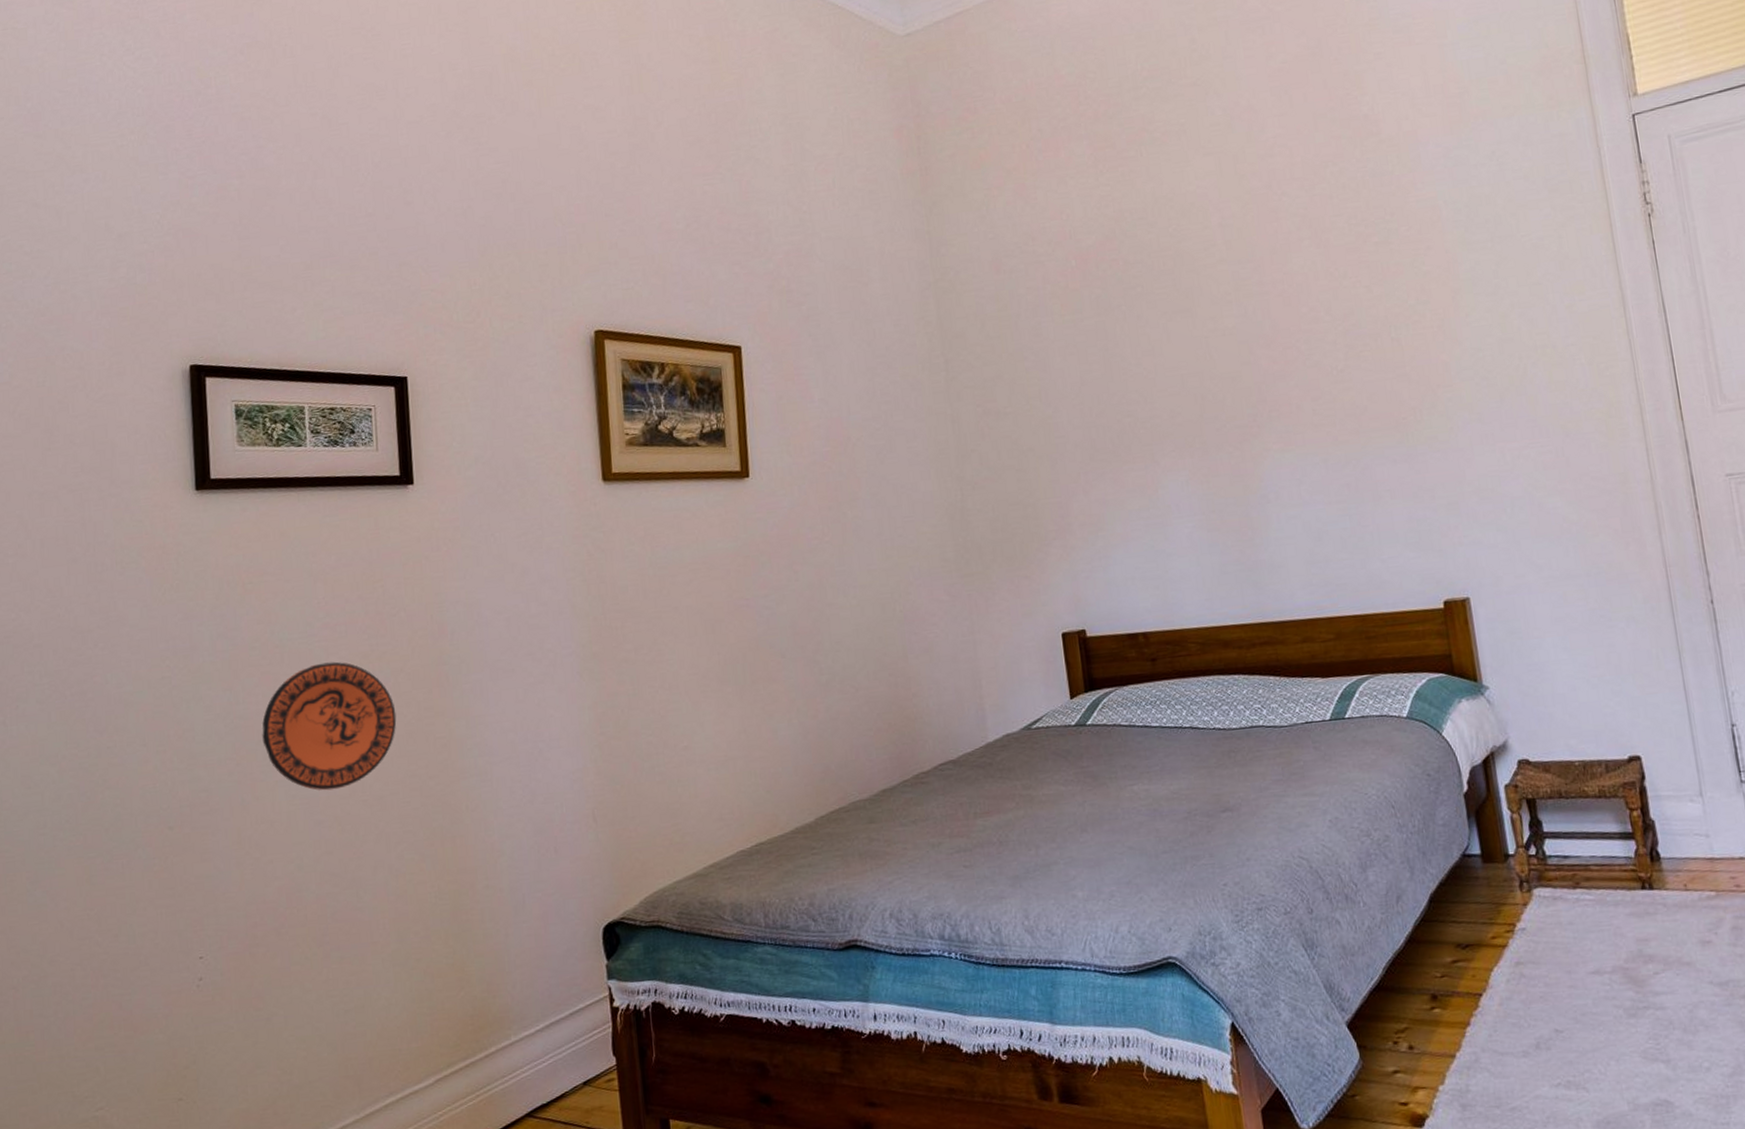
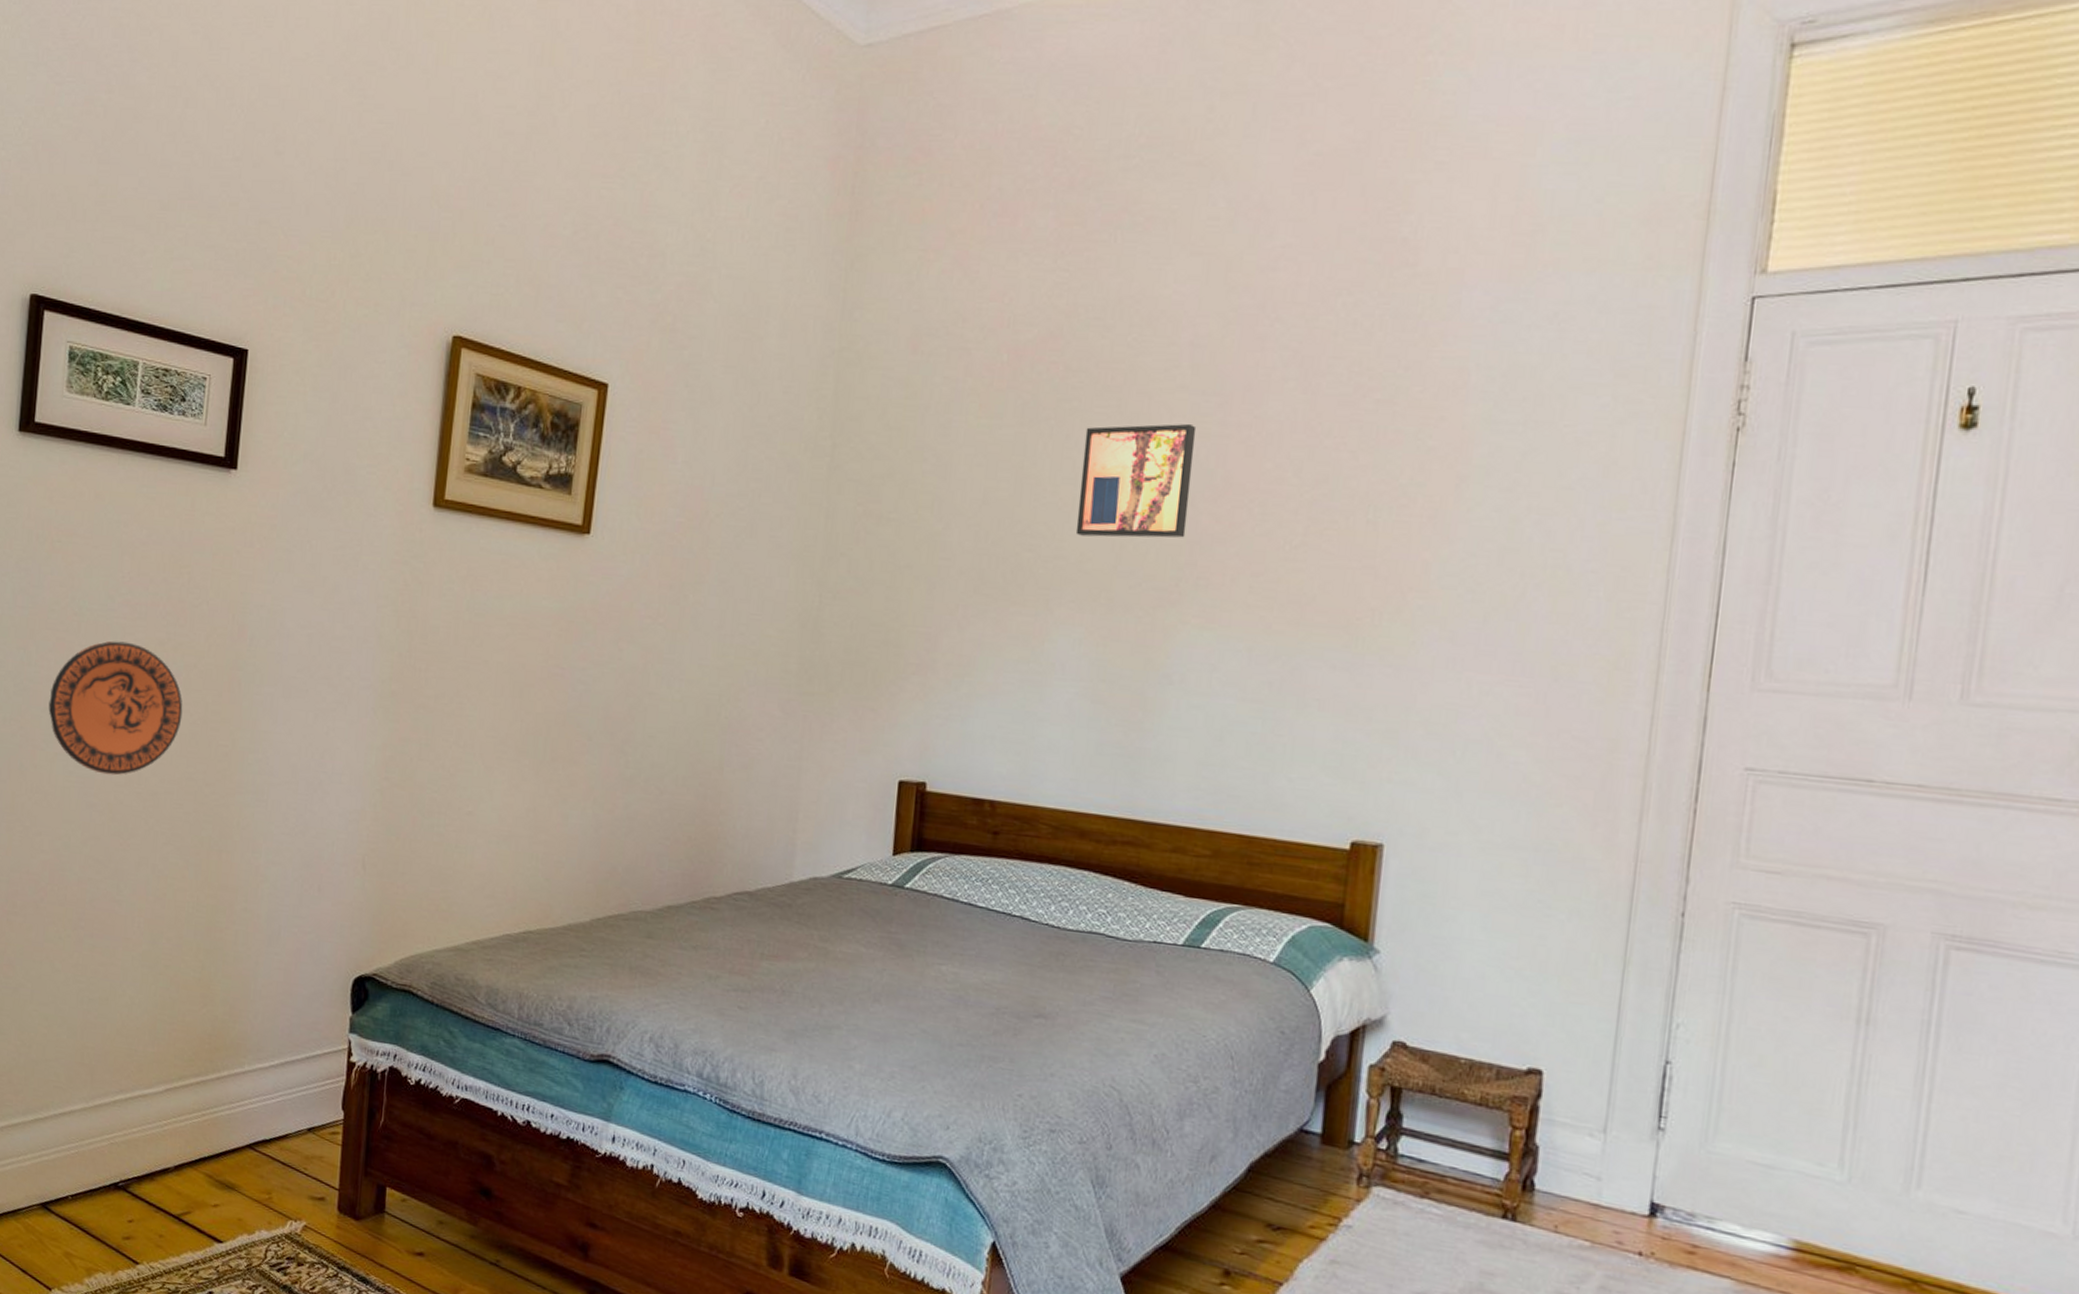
wall art: none [1152,289,1252,396] -> present [1075,424,1197,538]

